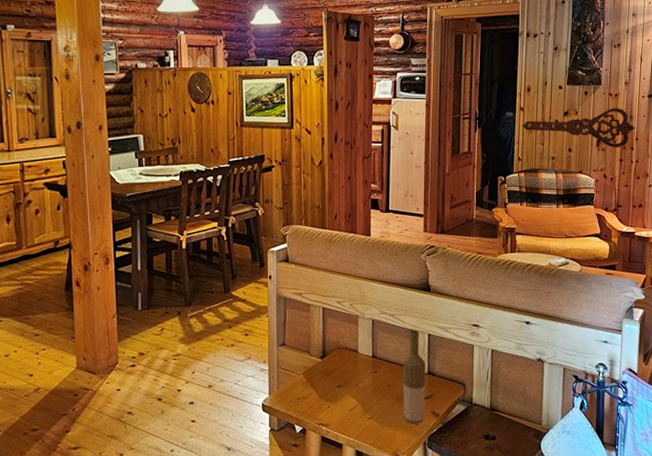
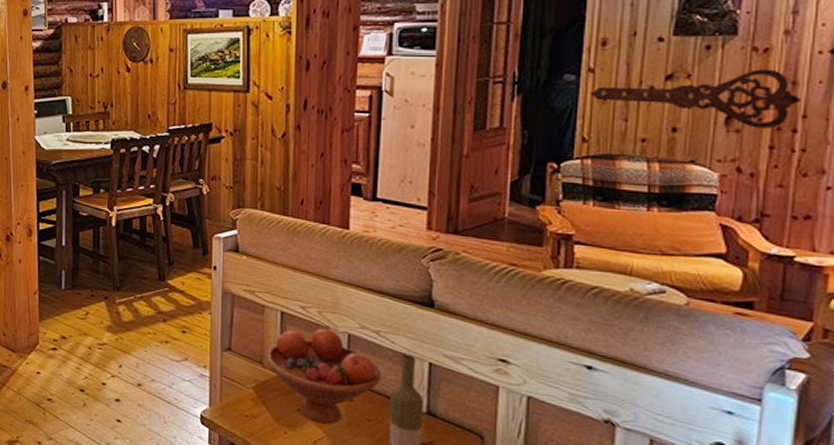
fruit bowl: none [312,317,396,394] -> present [266,328,381,425]

